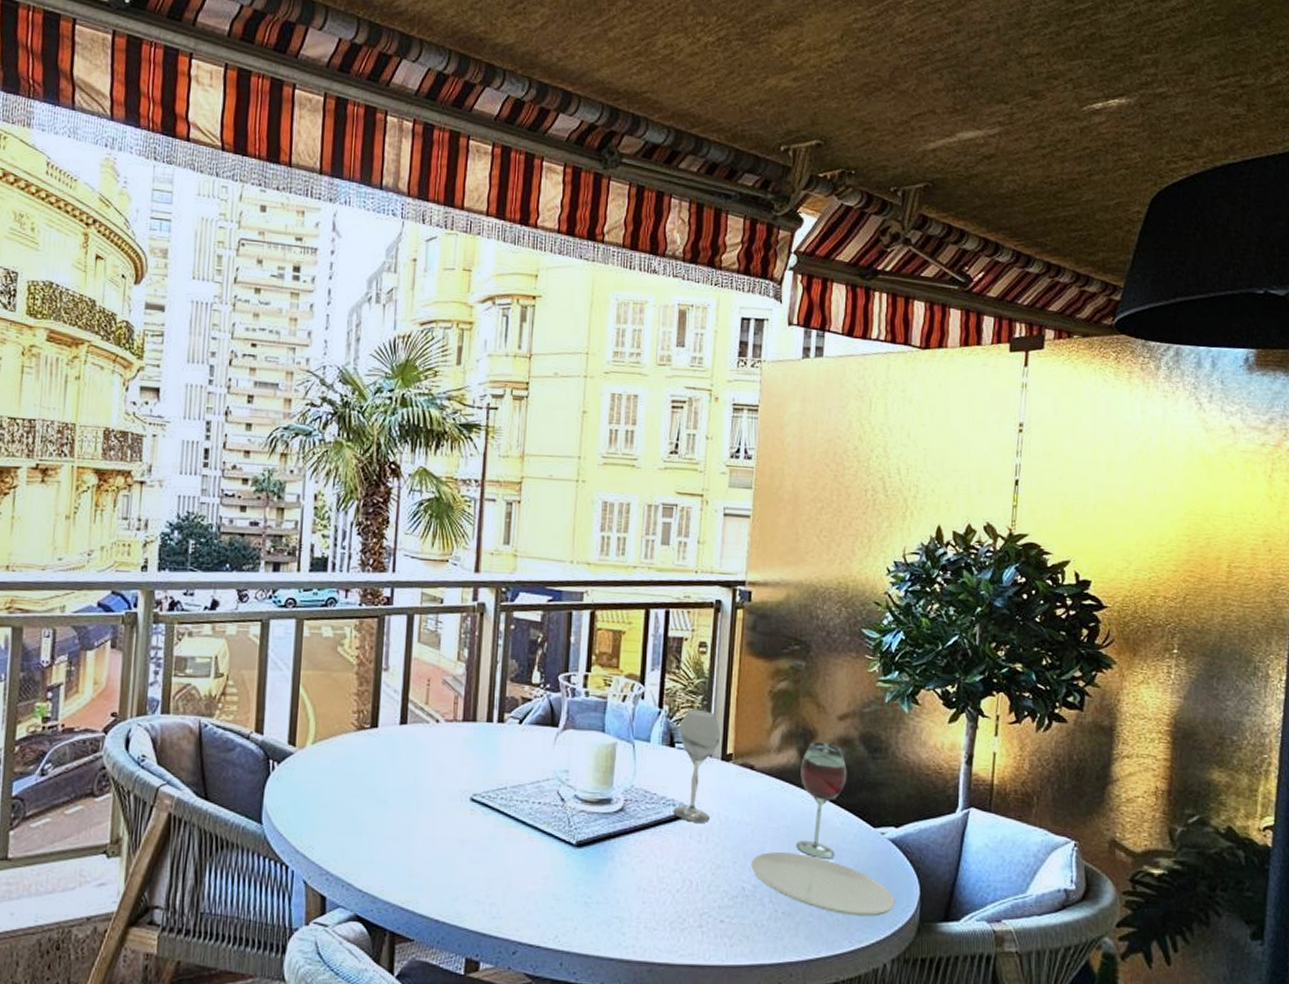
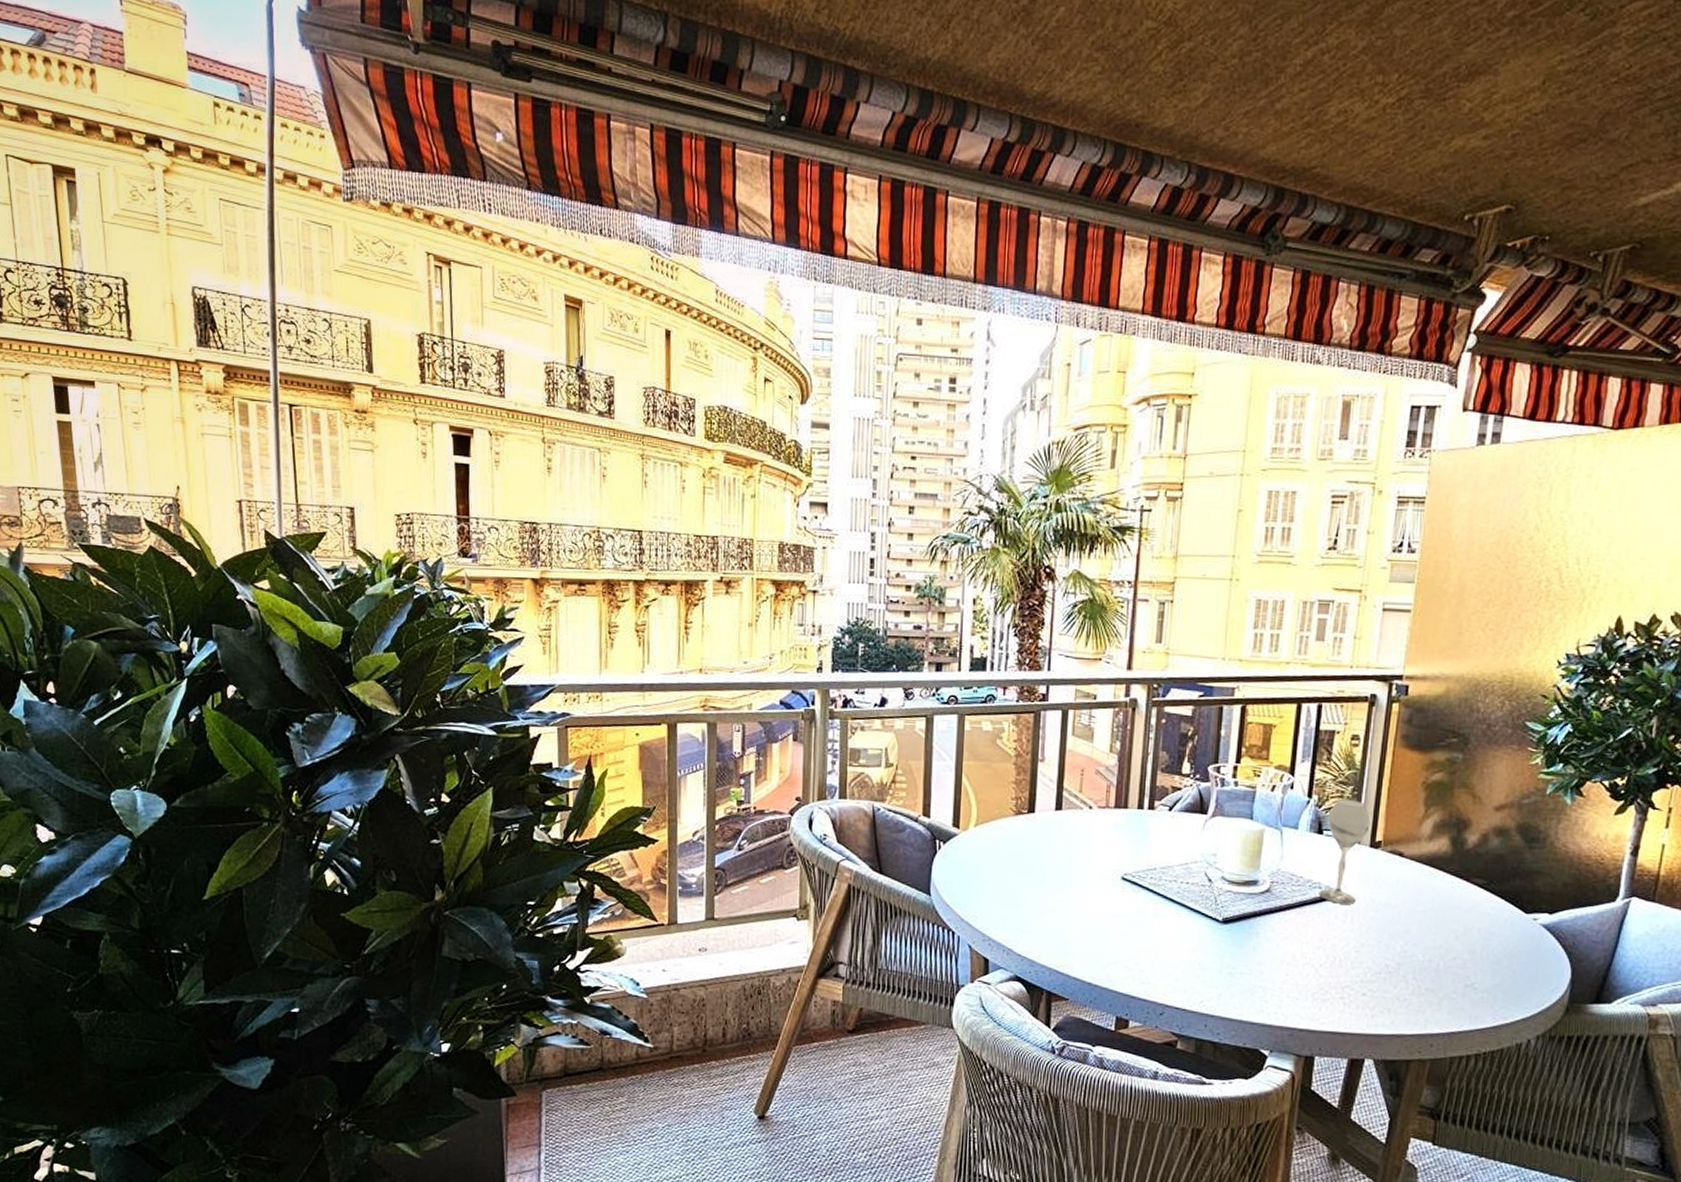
plate: present [751,852,895,917] -> none [1396,933,1544,996]
wineglass: present [796,741,847,859] -> none [1443,830,1501,941]

